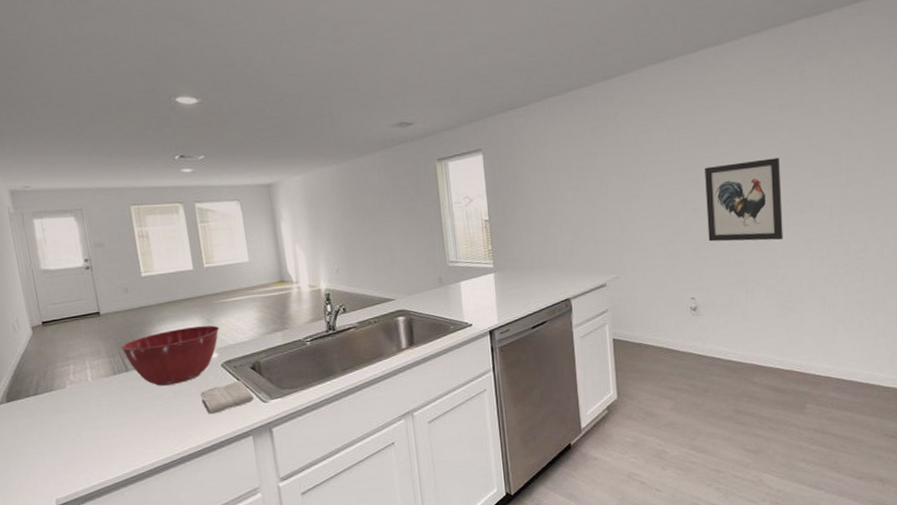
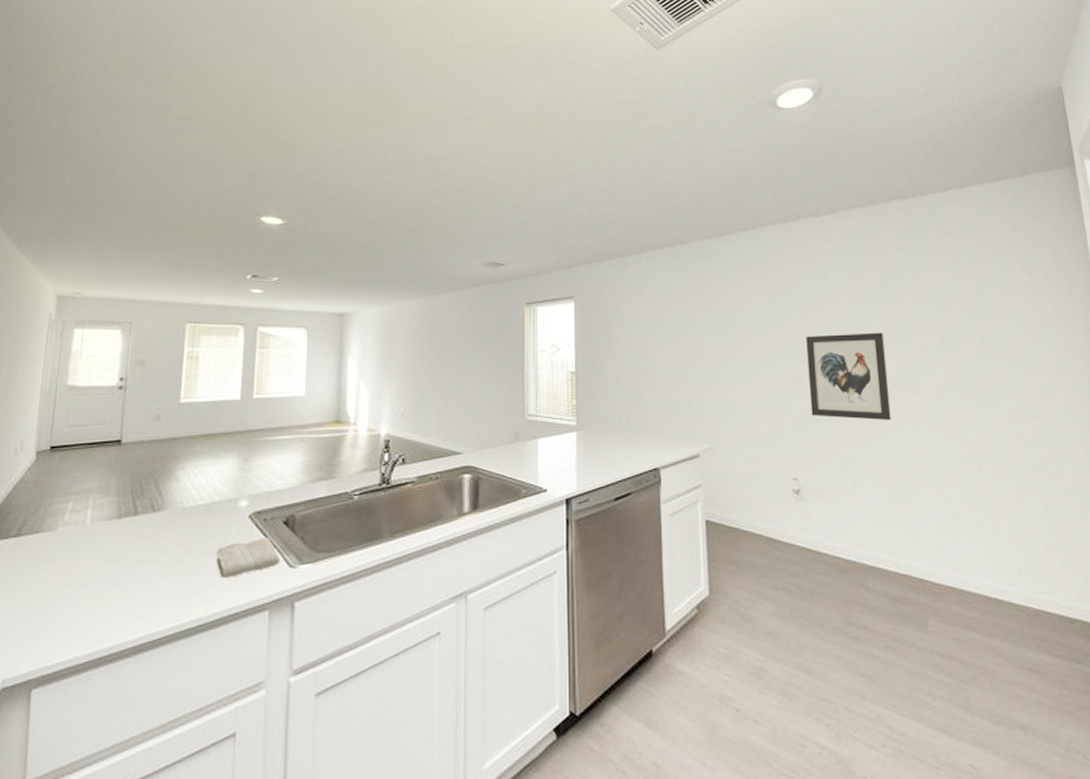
mixing bowl: present [120,325,220,386] -> none [135,466,256,537]

